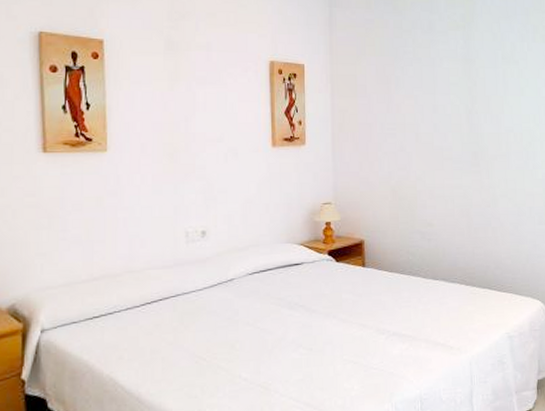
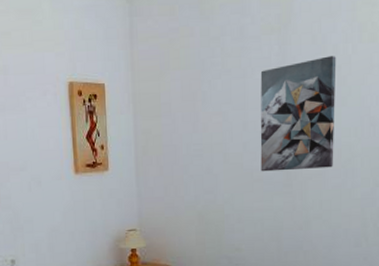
wall art: none [448,52,516,151] -> present [260,56,336,172]

